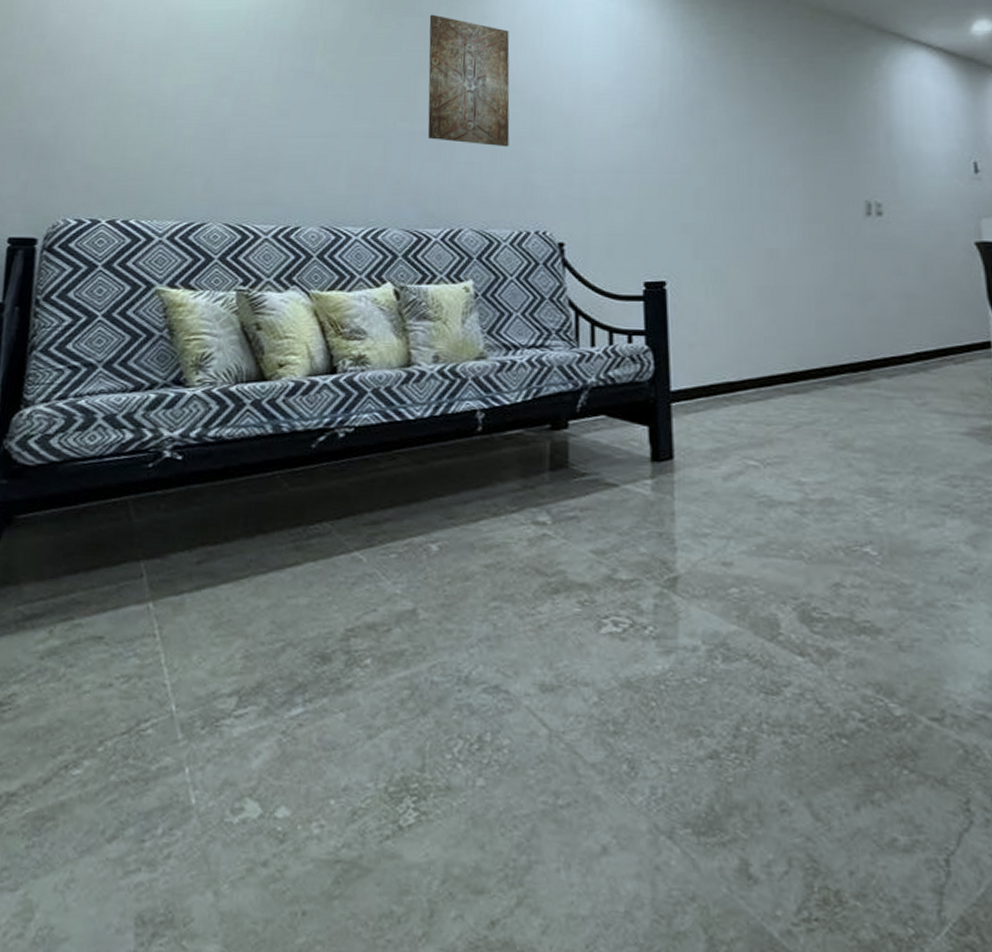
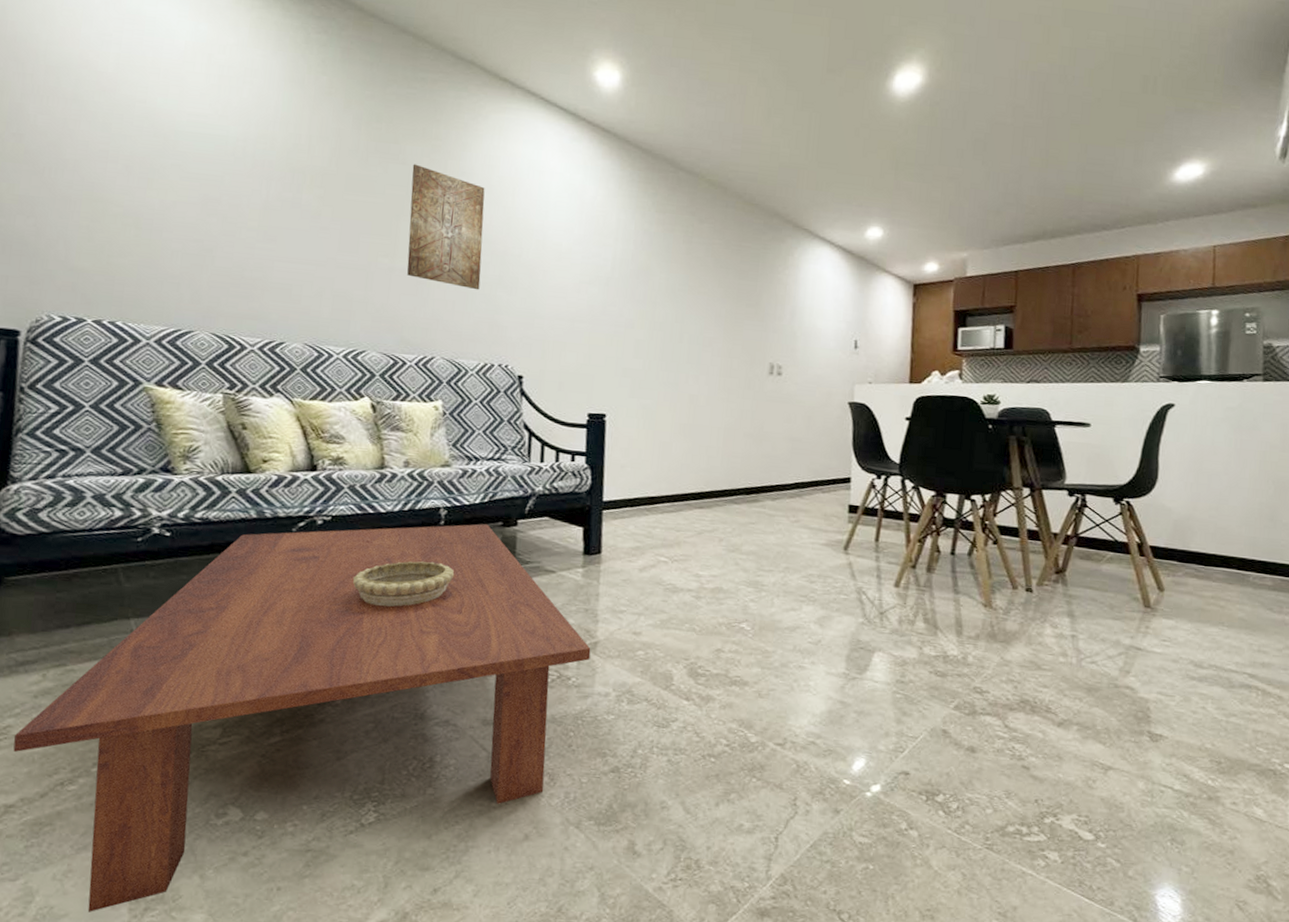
coffee table: none [17,428,670,937] -> present [13,524,591,912]
decorative bowl: none [379,478,497,537] -> present [352,561,455,607]

